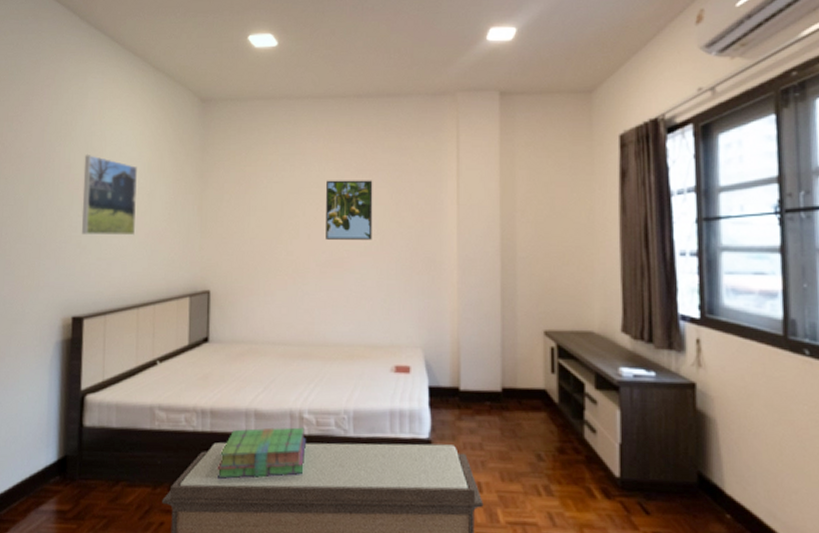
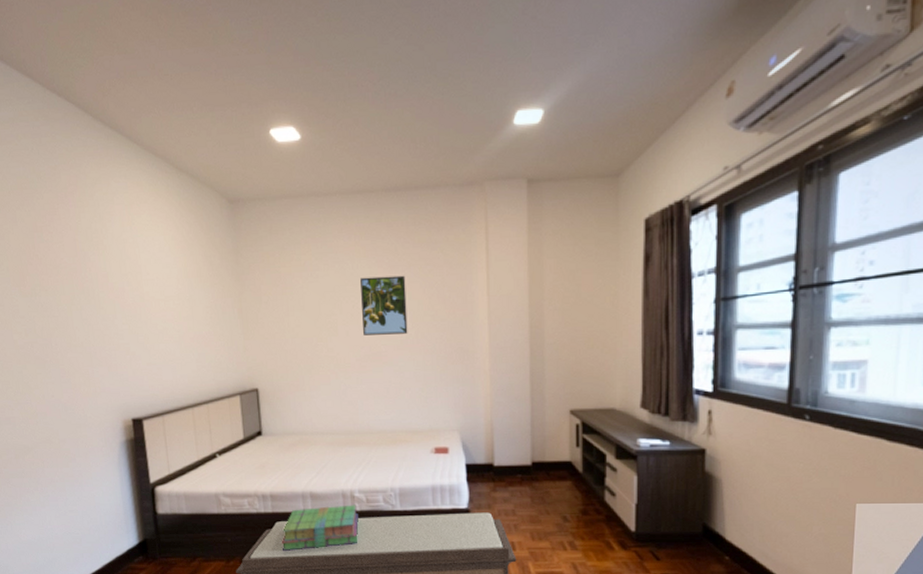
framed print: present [82,154,137,236] -> none [120,261,180,342]

